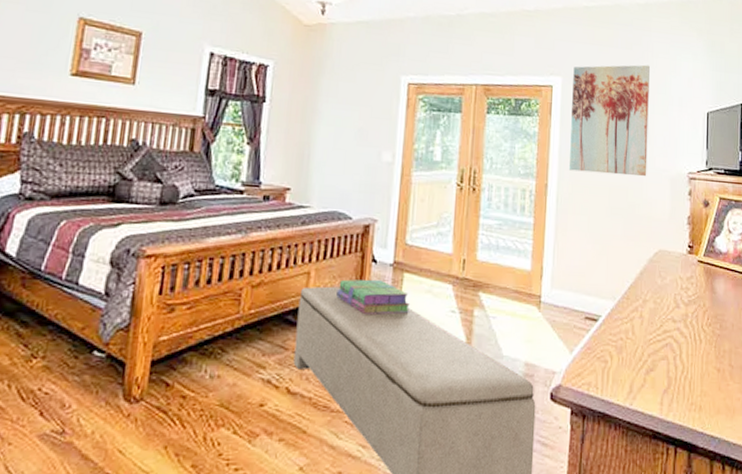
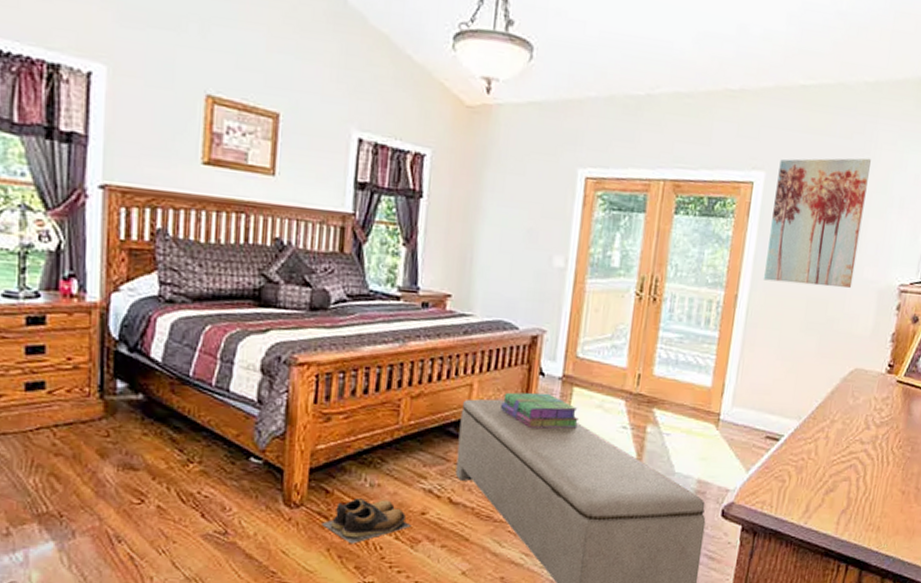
shoes: none [160,391,249,441] -> present [322,498,411,544]

